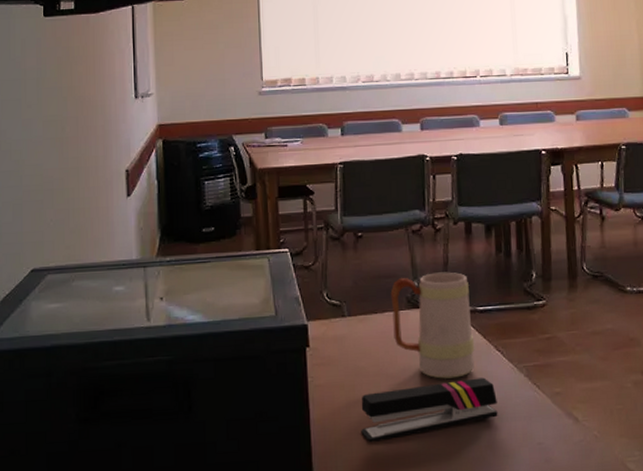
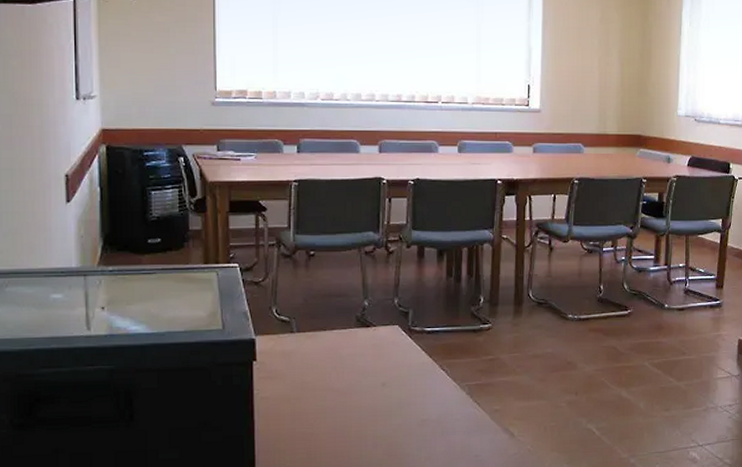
stapler: present [361,377,498,443] -> none [305,394,439,453]
mug: present [390,272,475,379] -> none [340,293,420,395]

